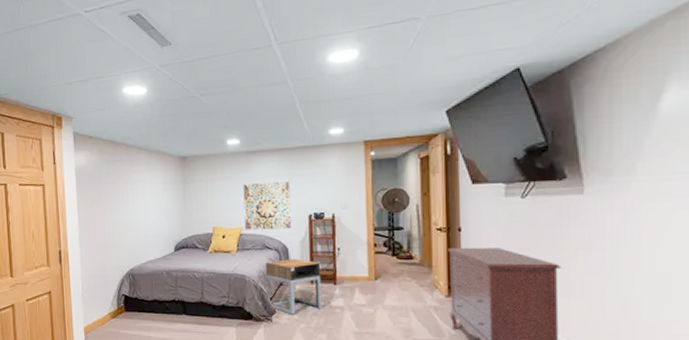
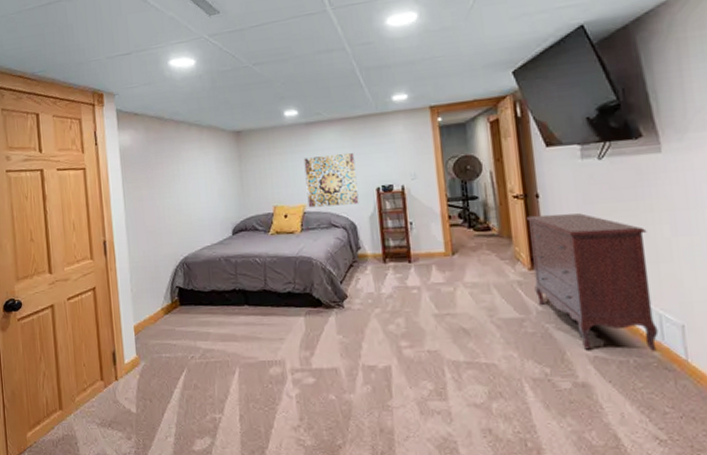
nightstand: present [266,259,322,314] -> none [333,236,398,299]

